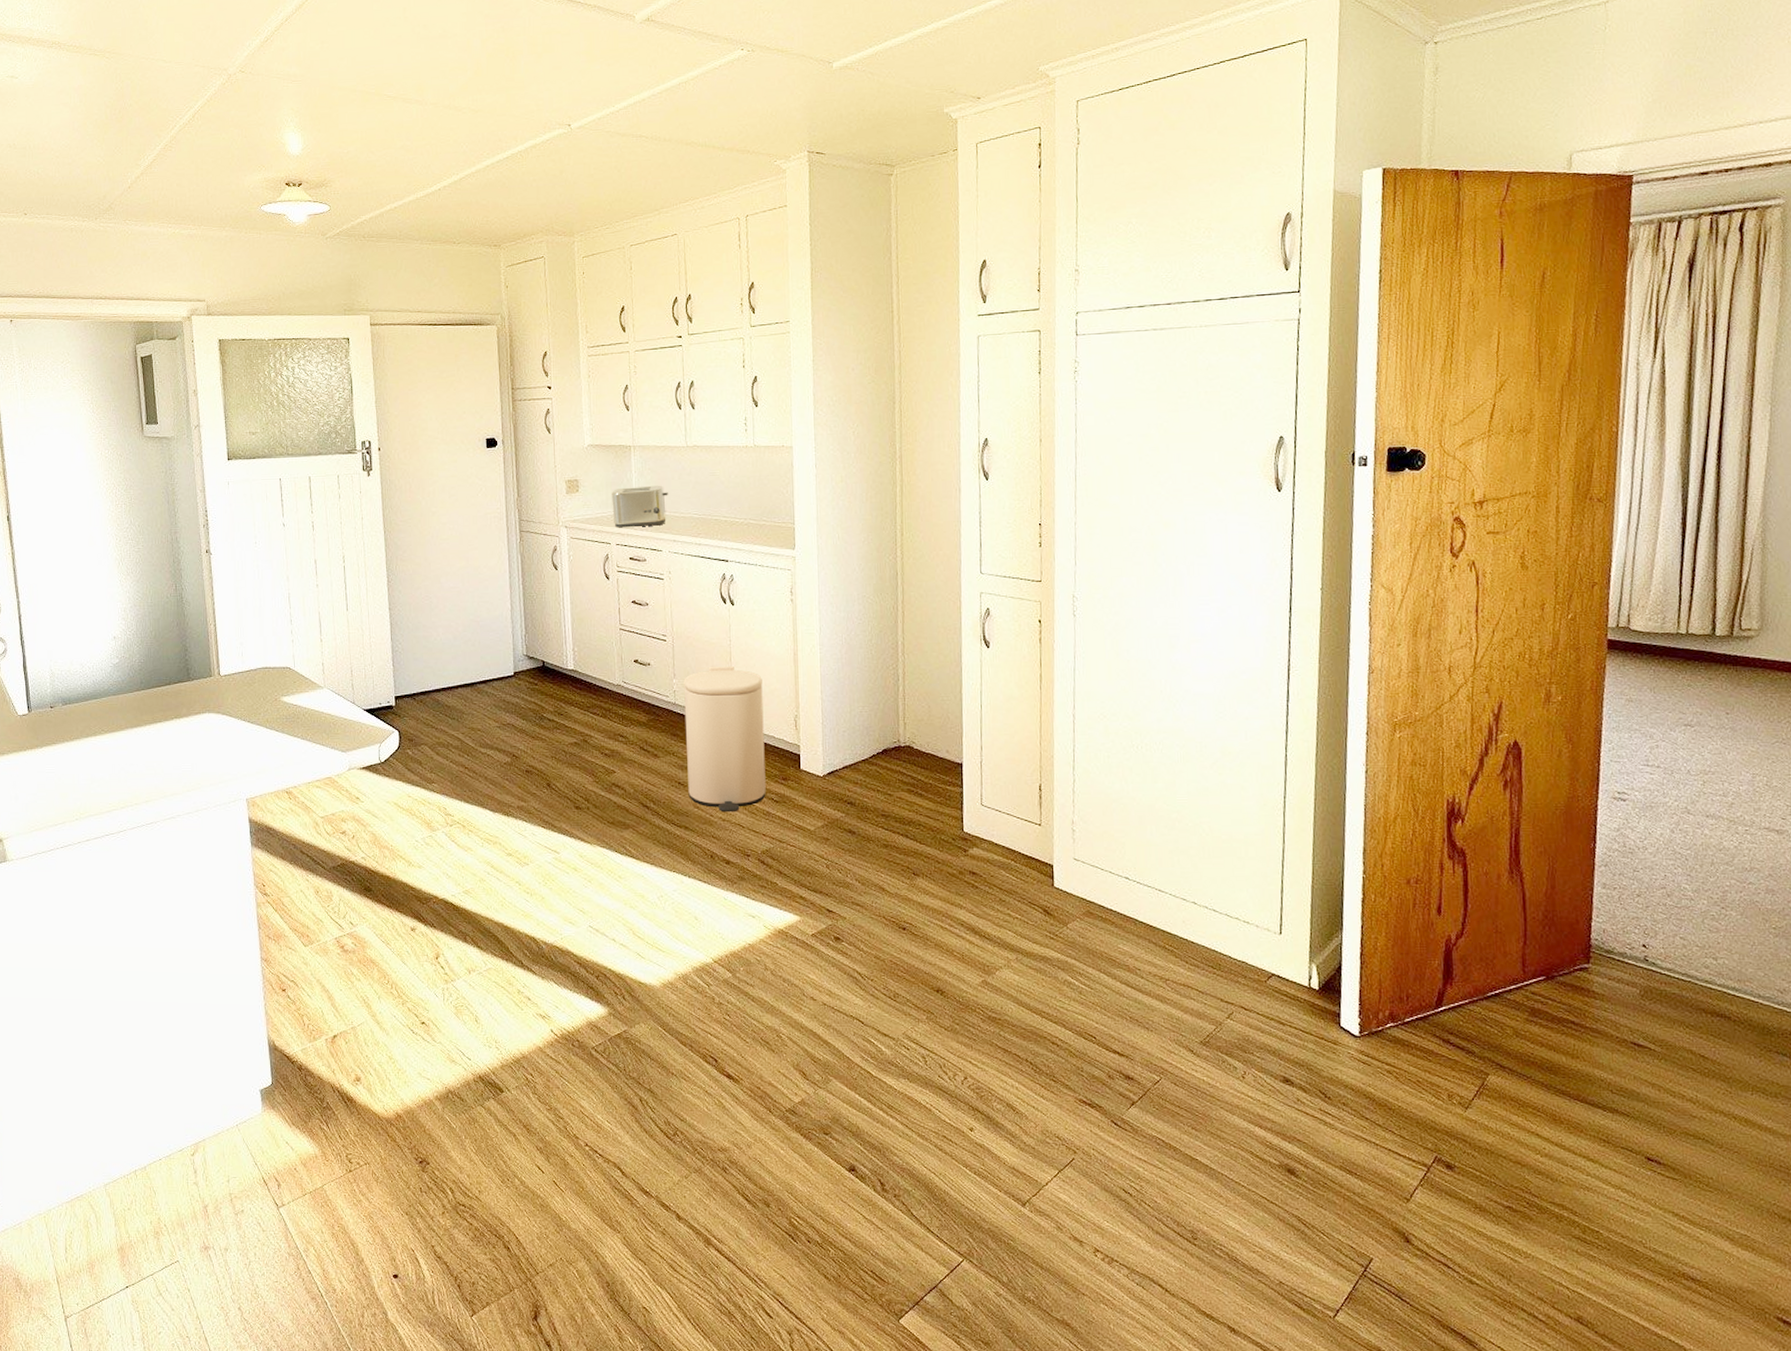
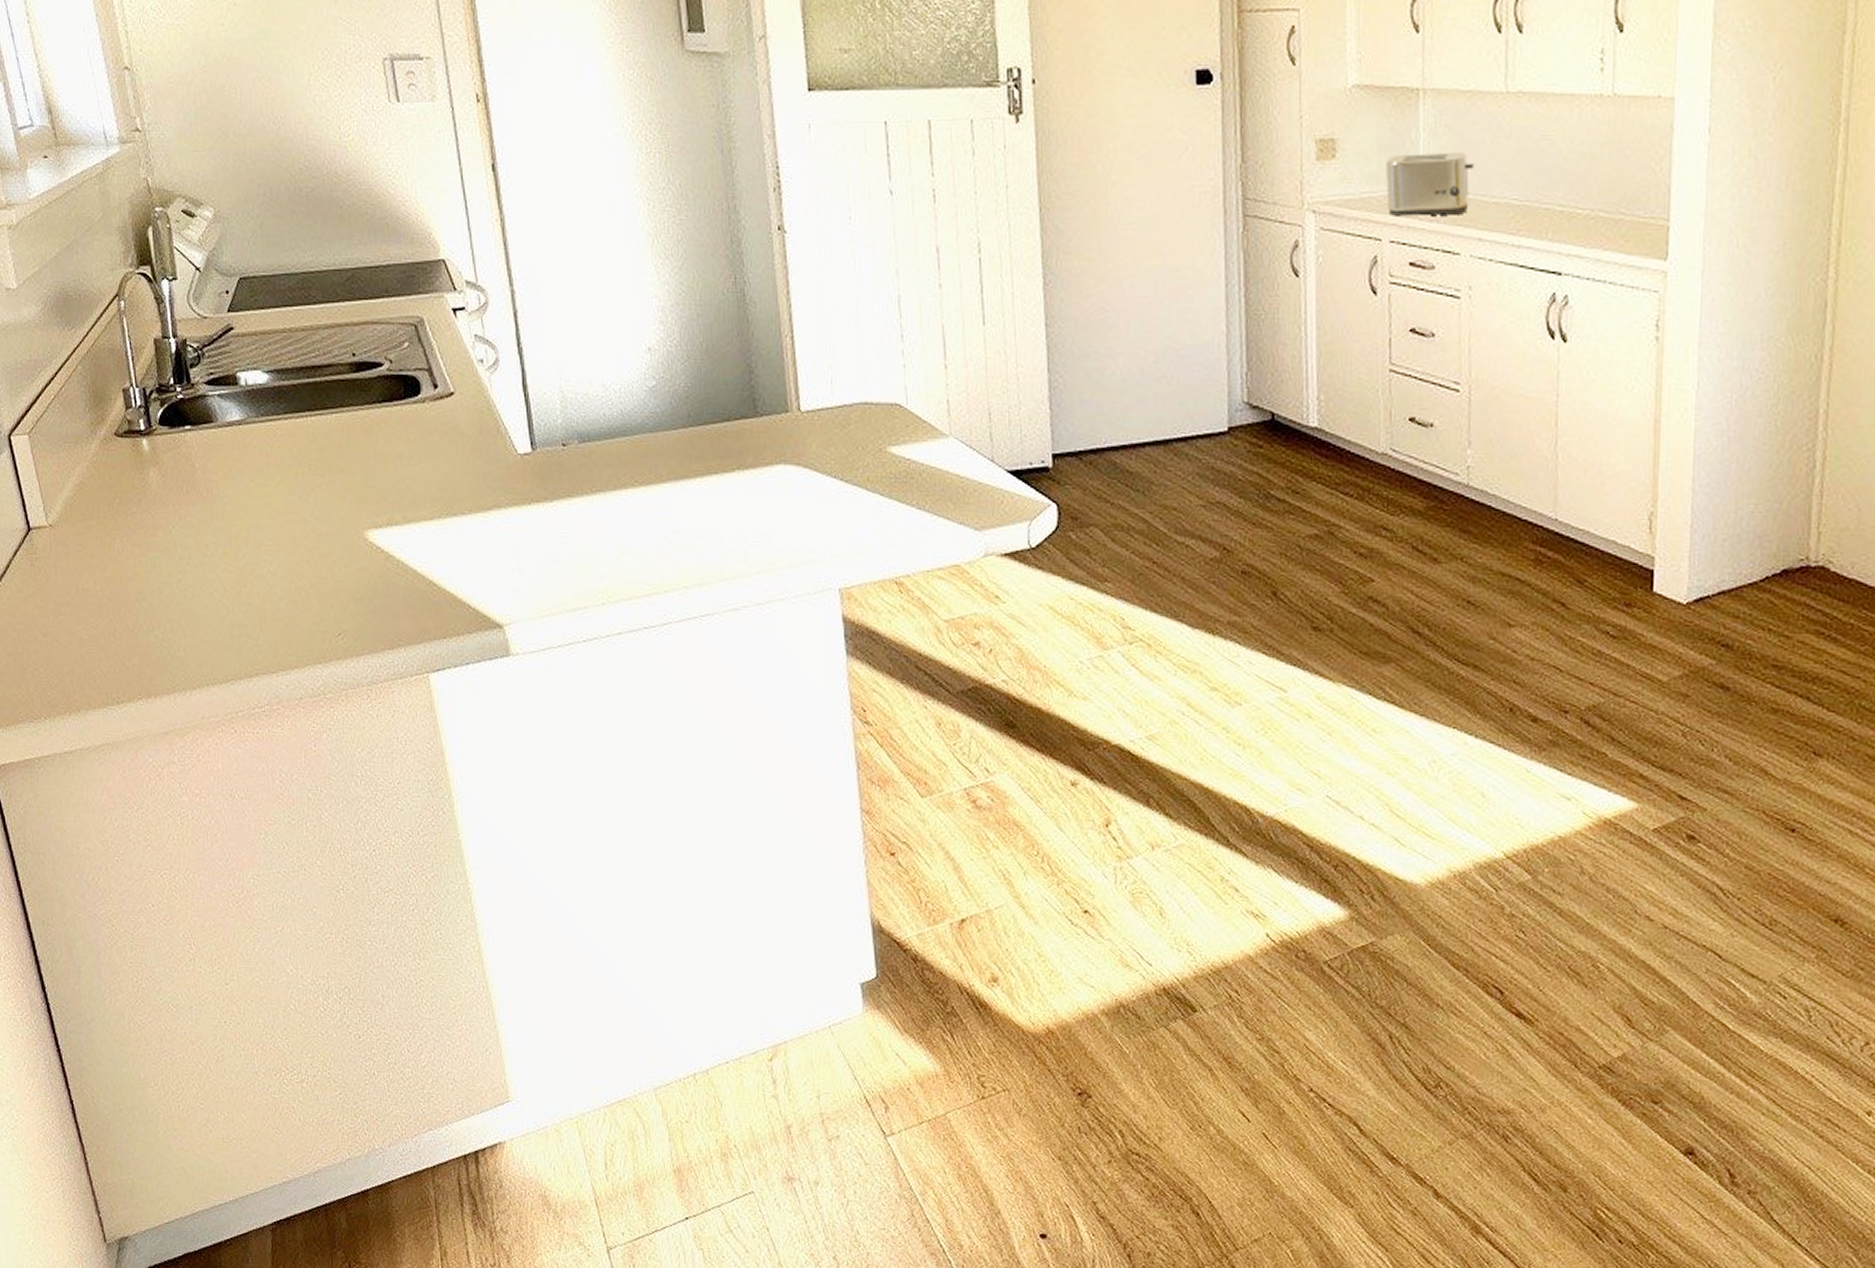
pedal bin: present [684,665,766,813] -> none [1481,432,1603,649]

